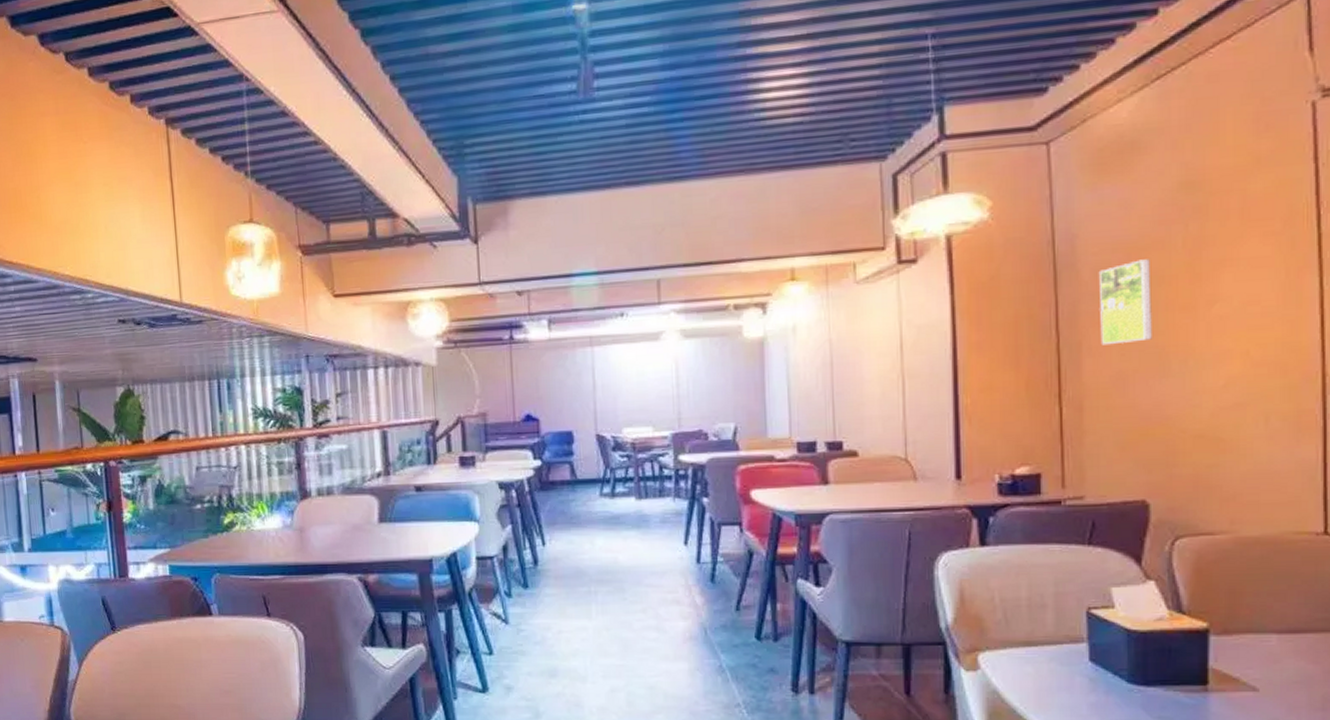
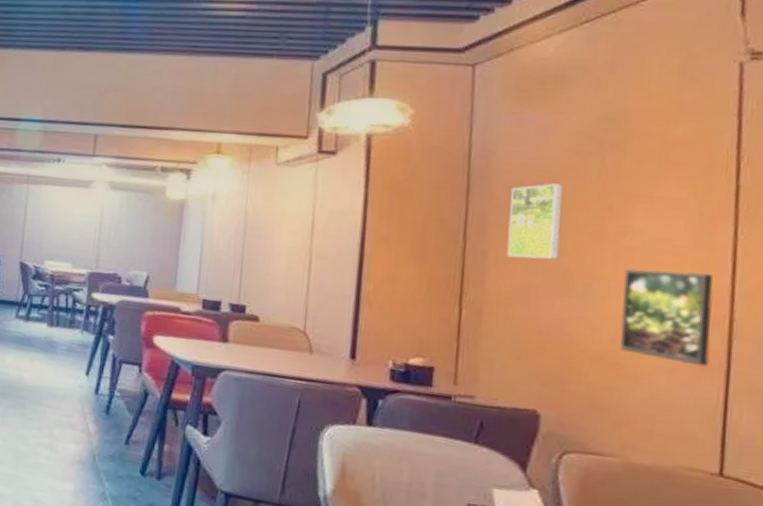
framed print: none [1218,331,1307,428] -> present [620,269,714,367]

